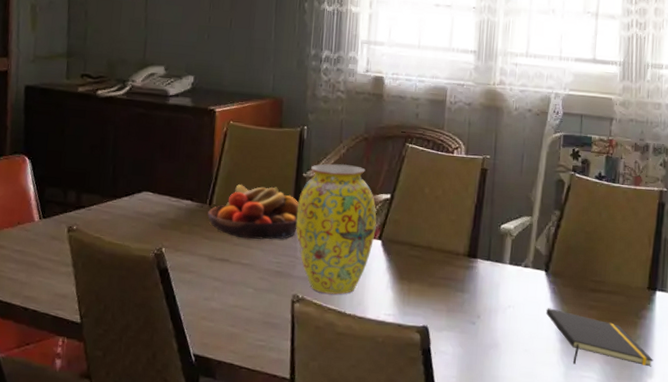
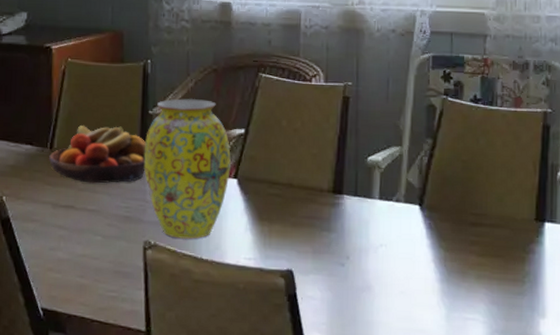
notepad: present [545,308,654,367] -> none [422,245,546,306]

